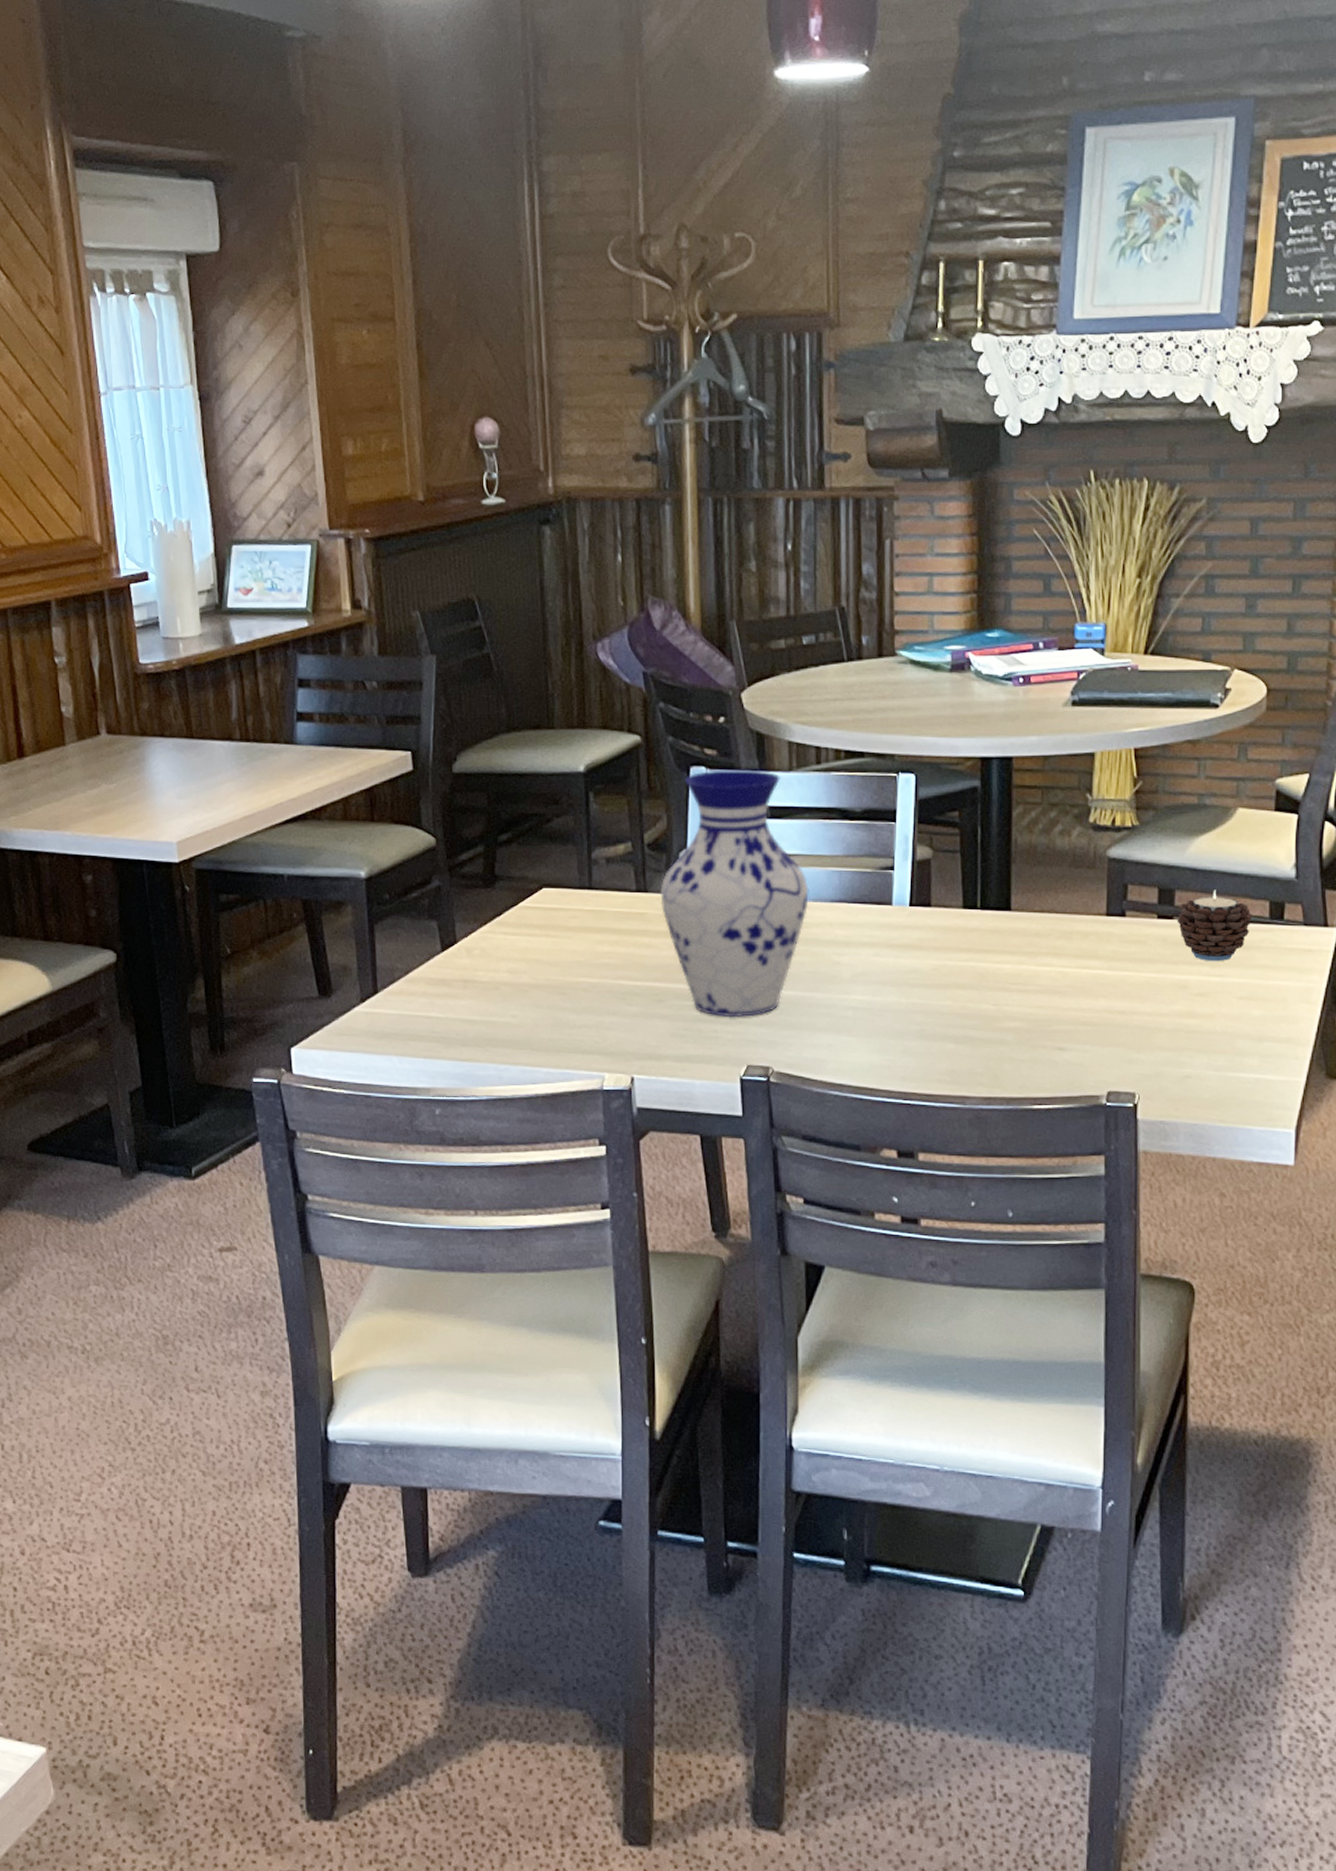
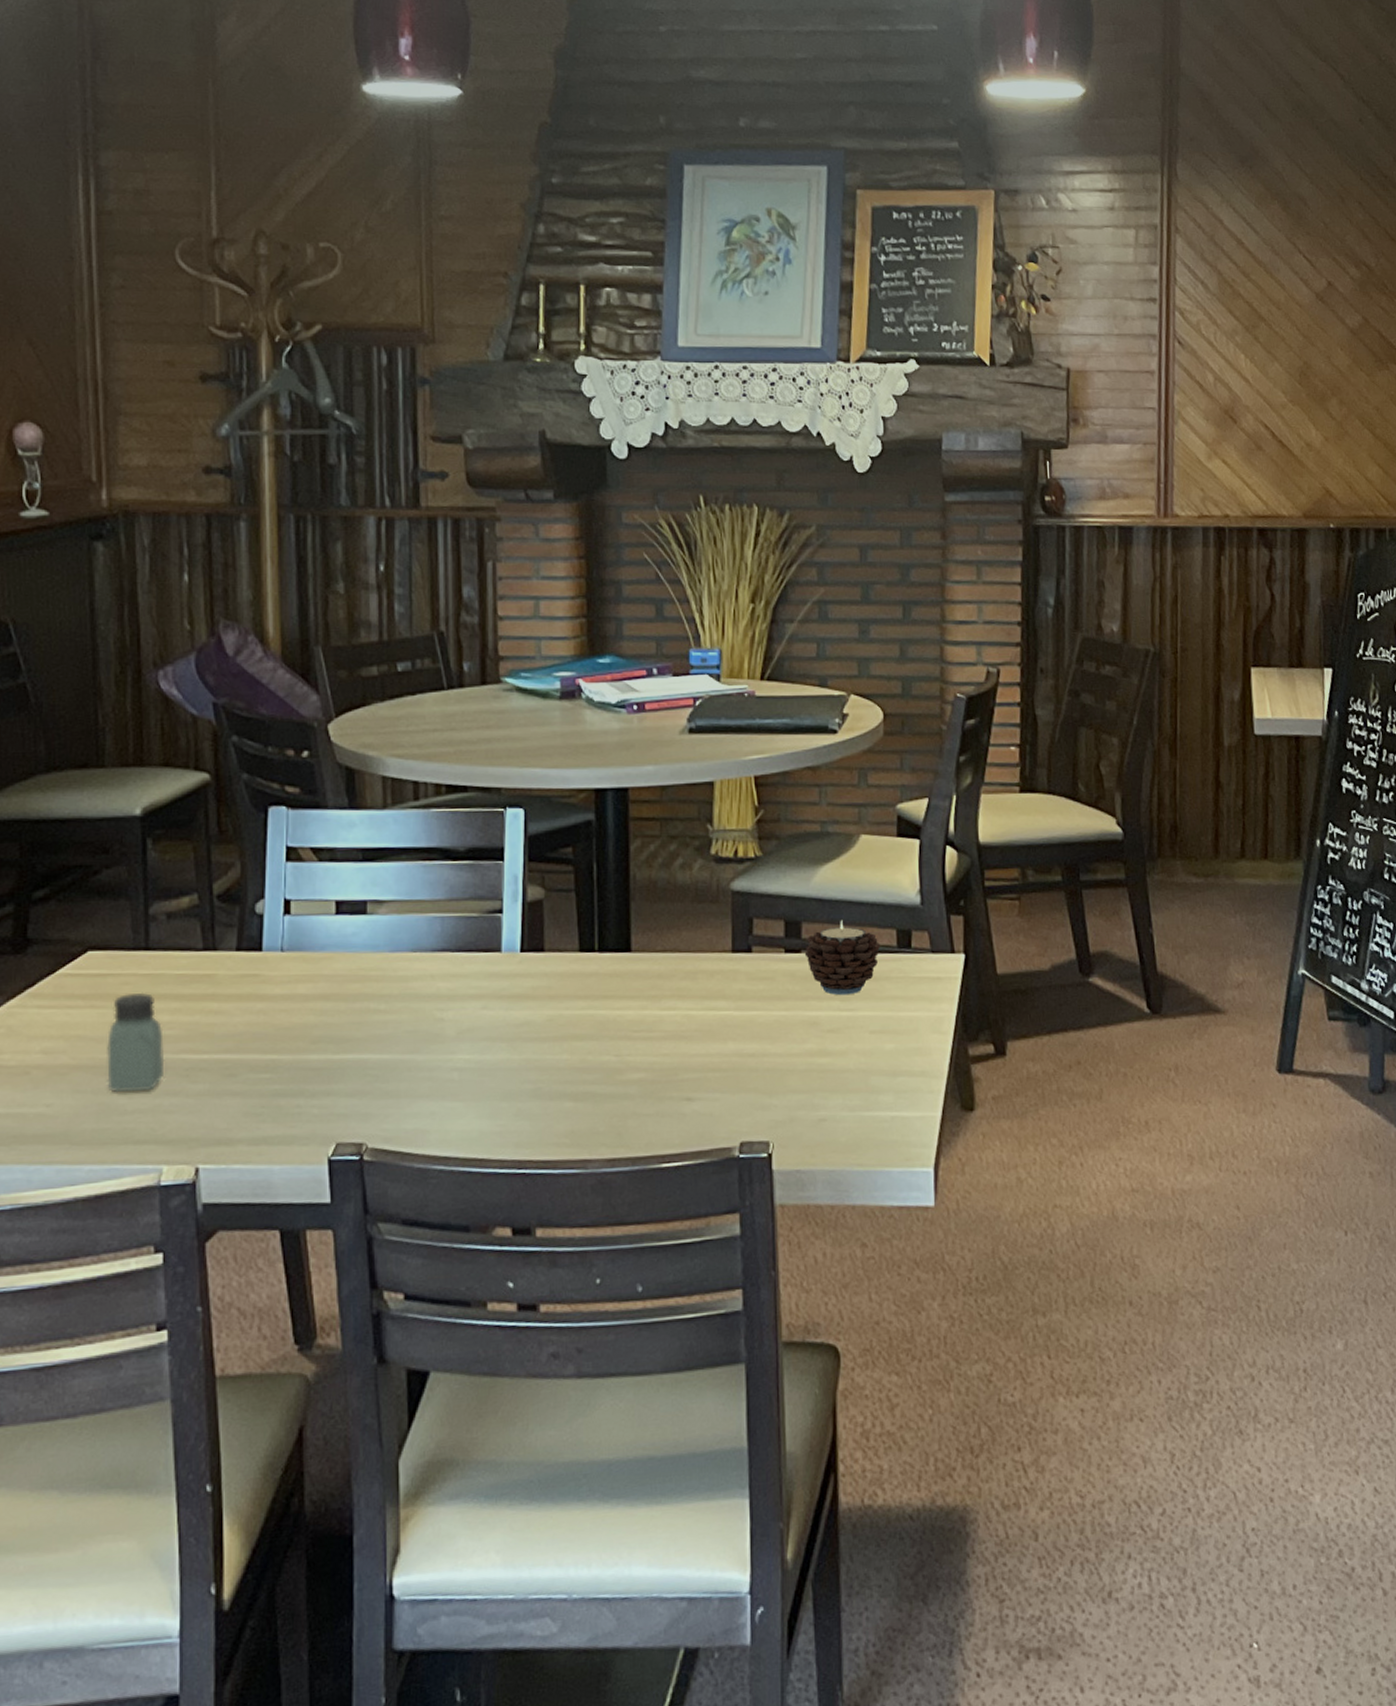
saltshaker: none [559,925,606,1010] -> present [107,992,165,1093]
vase: present [660,769,809,1018] -> none [232,808,407,1090]

